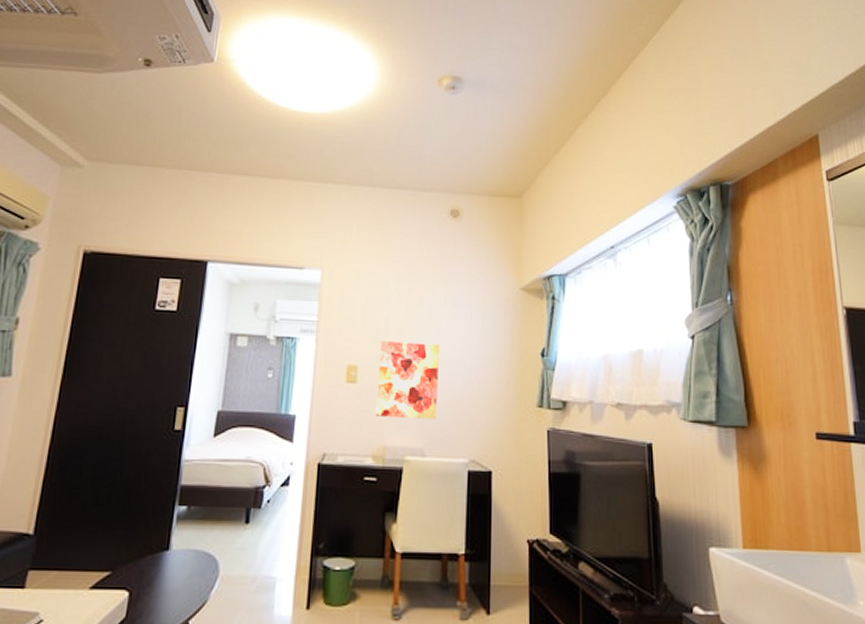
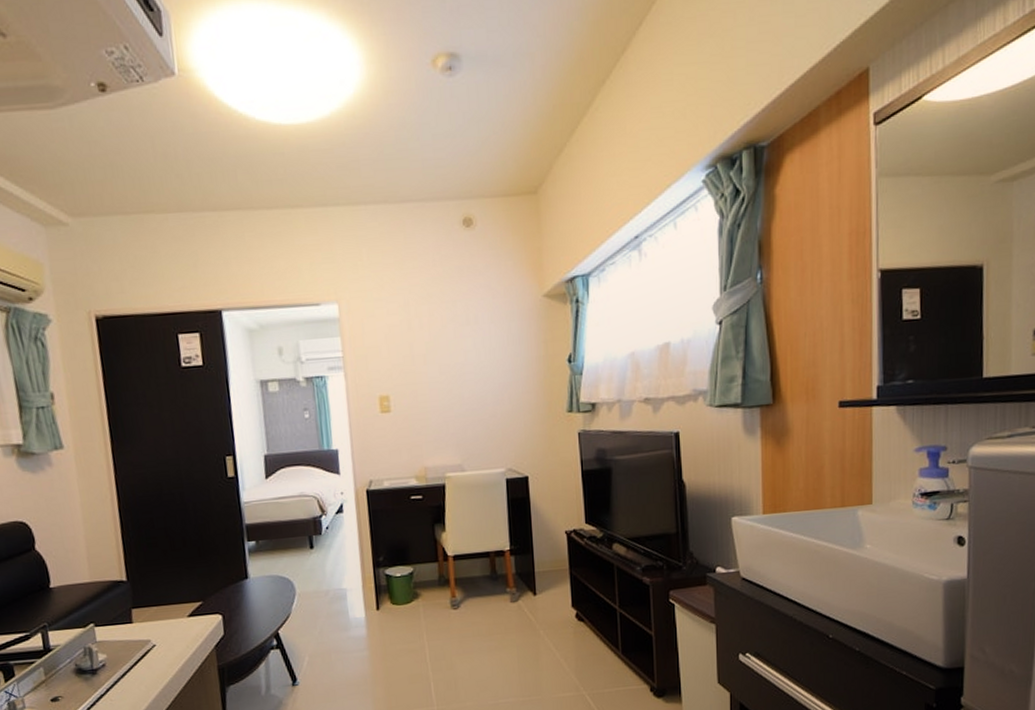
wall art: present [375,341,439,420] -> none [408,364,472,441]

